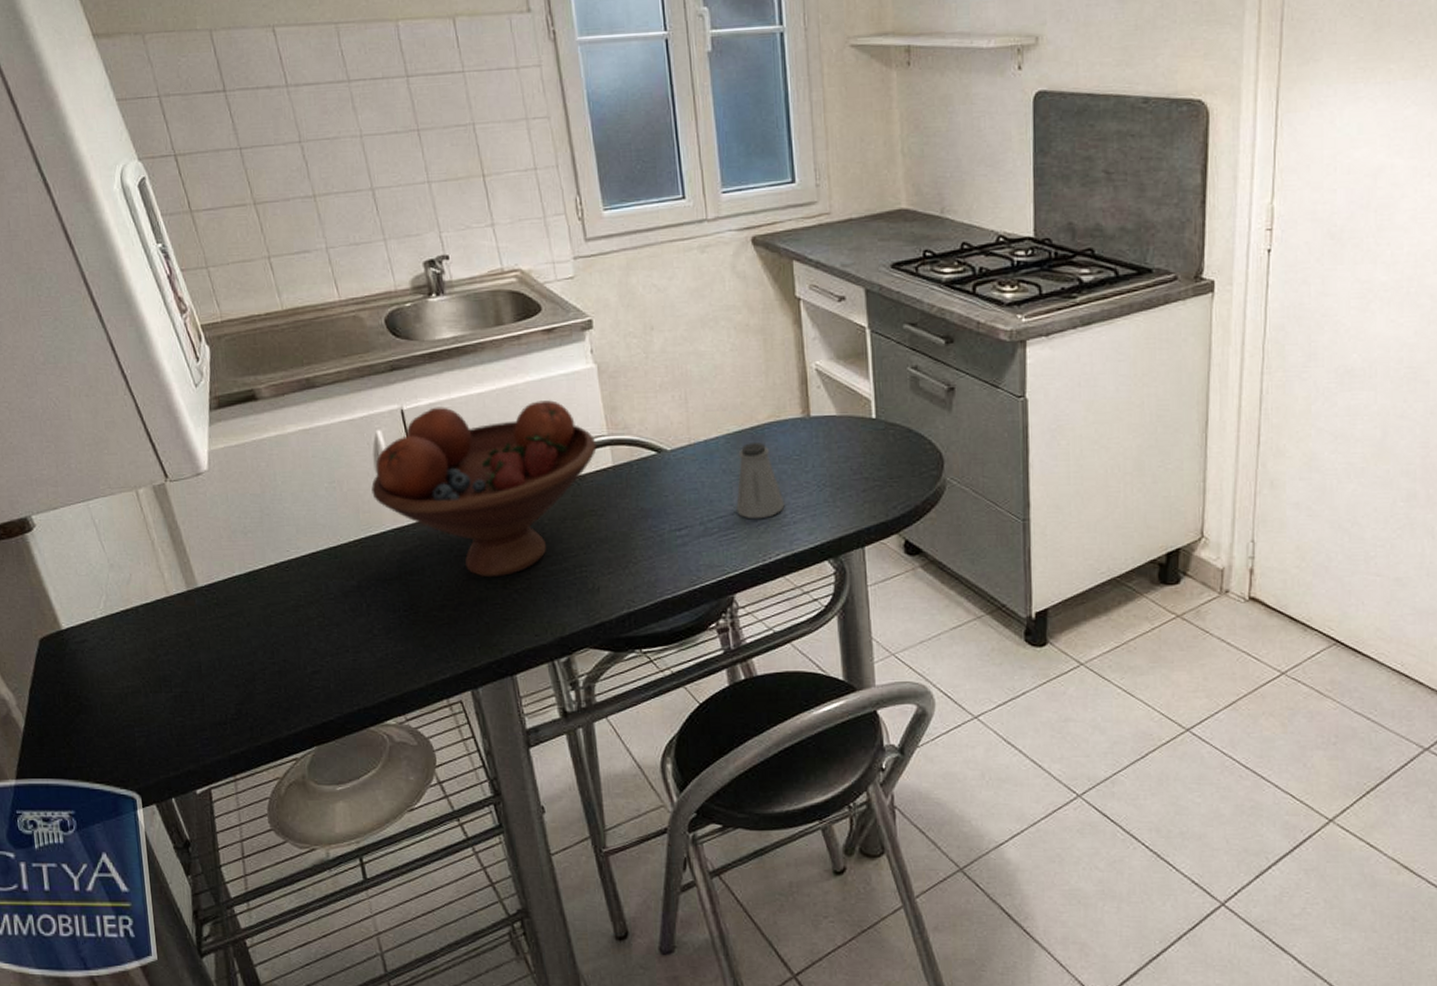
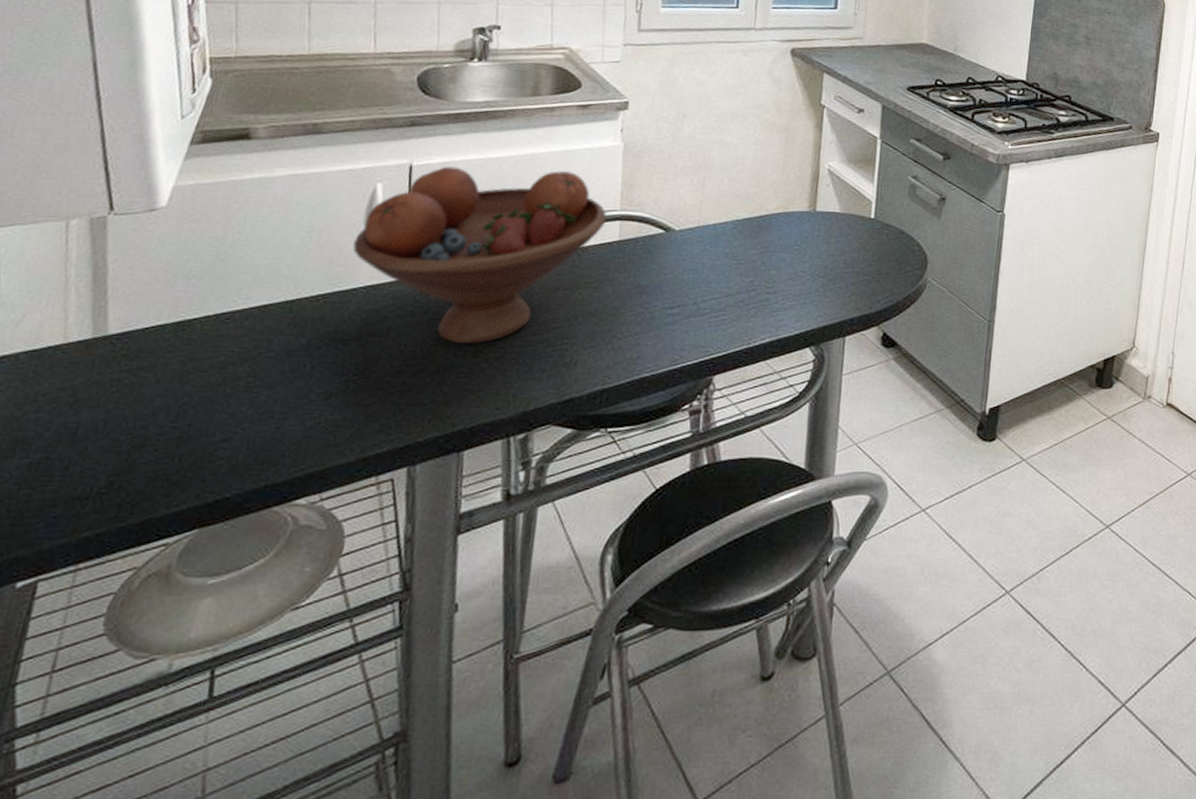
saltshaker: present [736,443,785,519] -> none [731,230,779,304]

